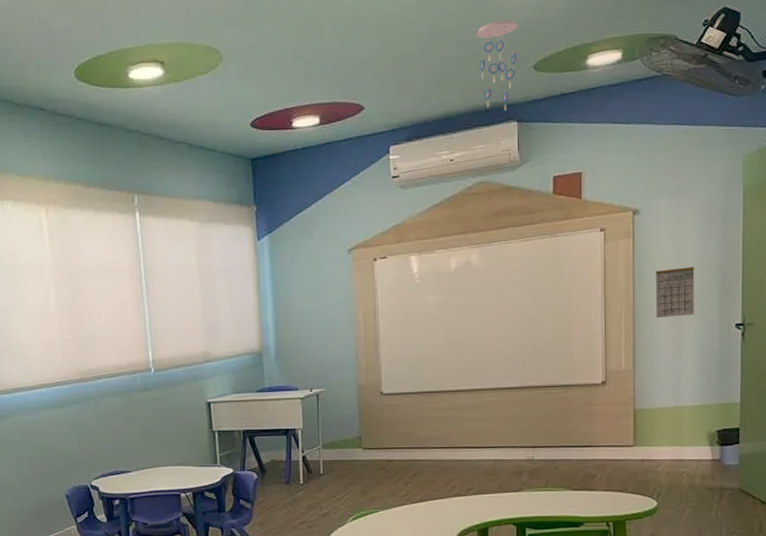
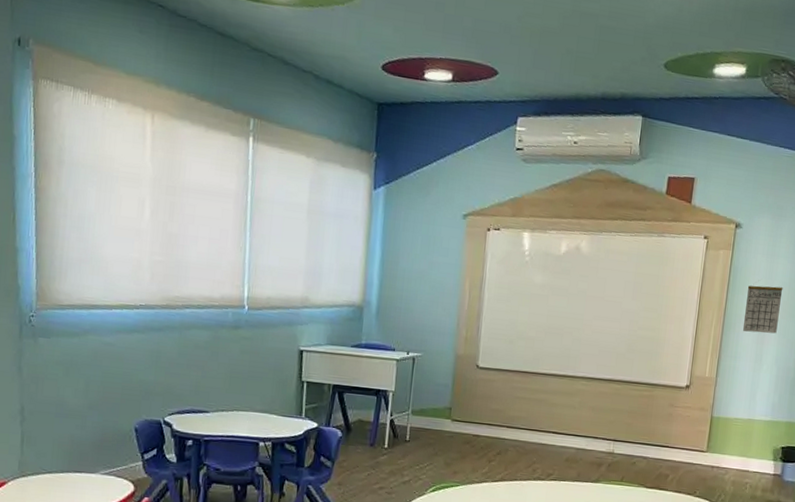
ceiling mobile: present [475,20,518,111] -> none [613,12,656,103]

